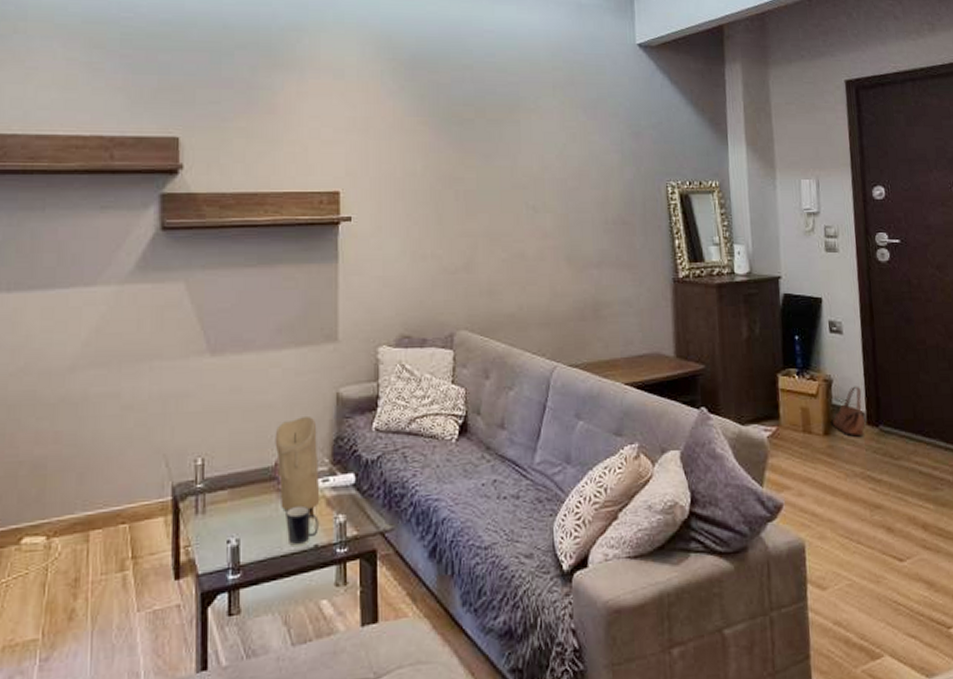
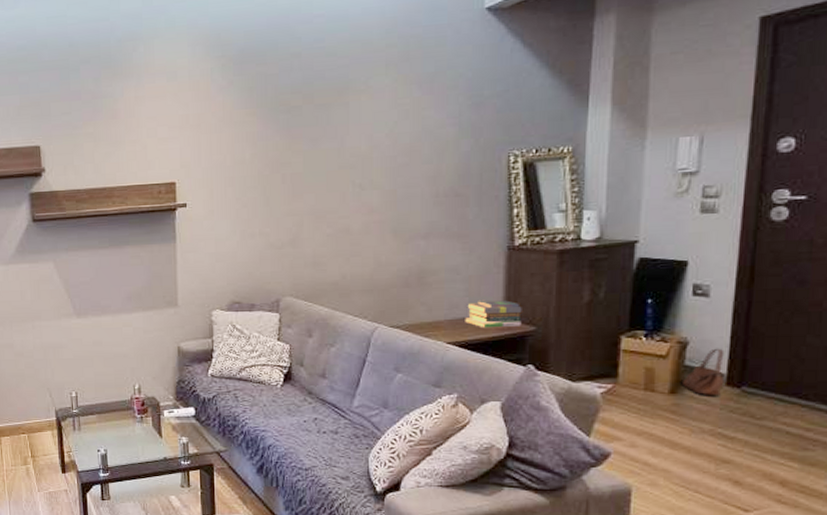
candle: present [275,417,320,511] -> none [129,364,167,433]
mug: present [286,505,319,547] -> none [141,429,167,458]
books: none [640,336,692,367] -> present [465,300,522,328]

